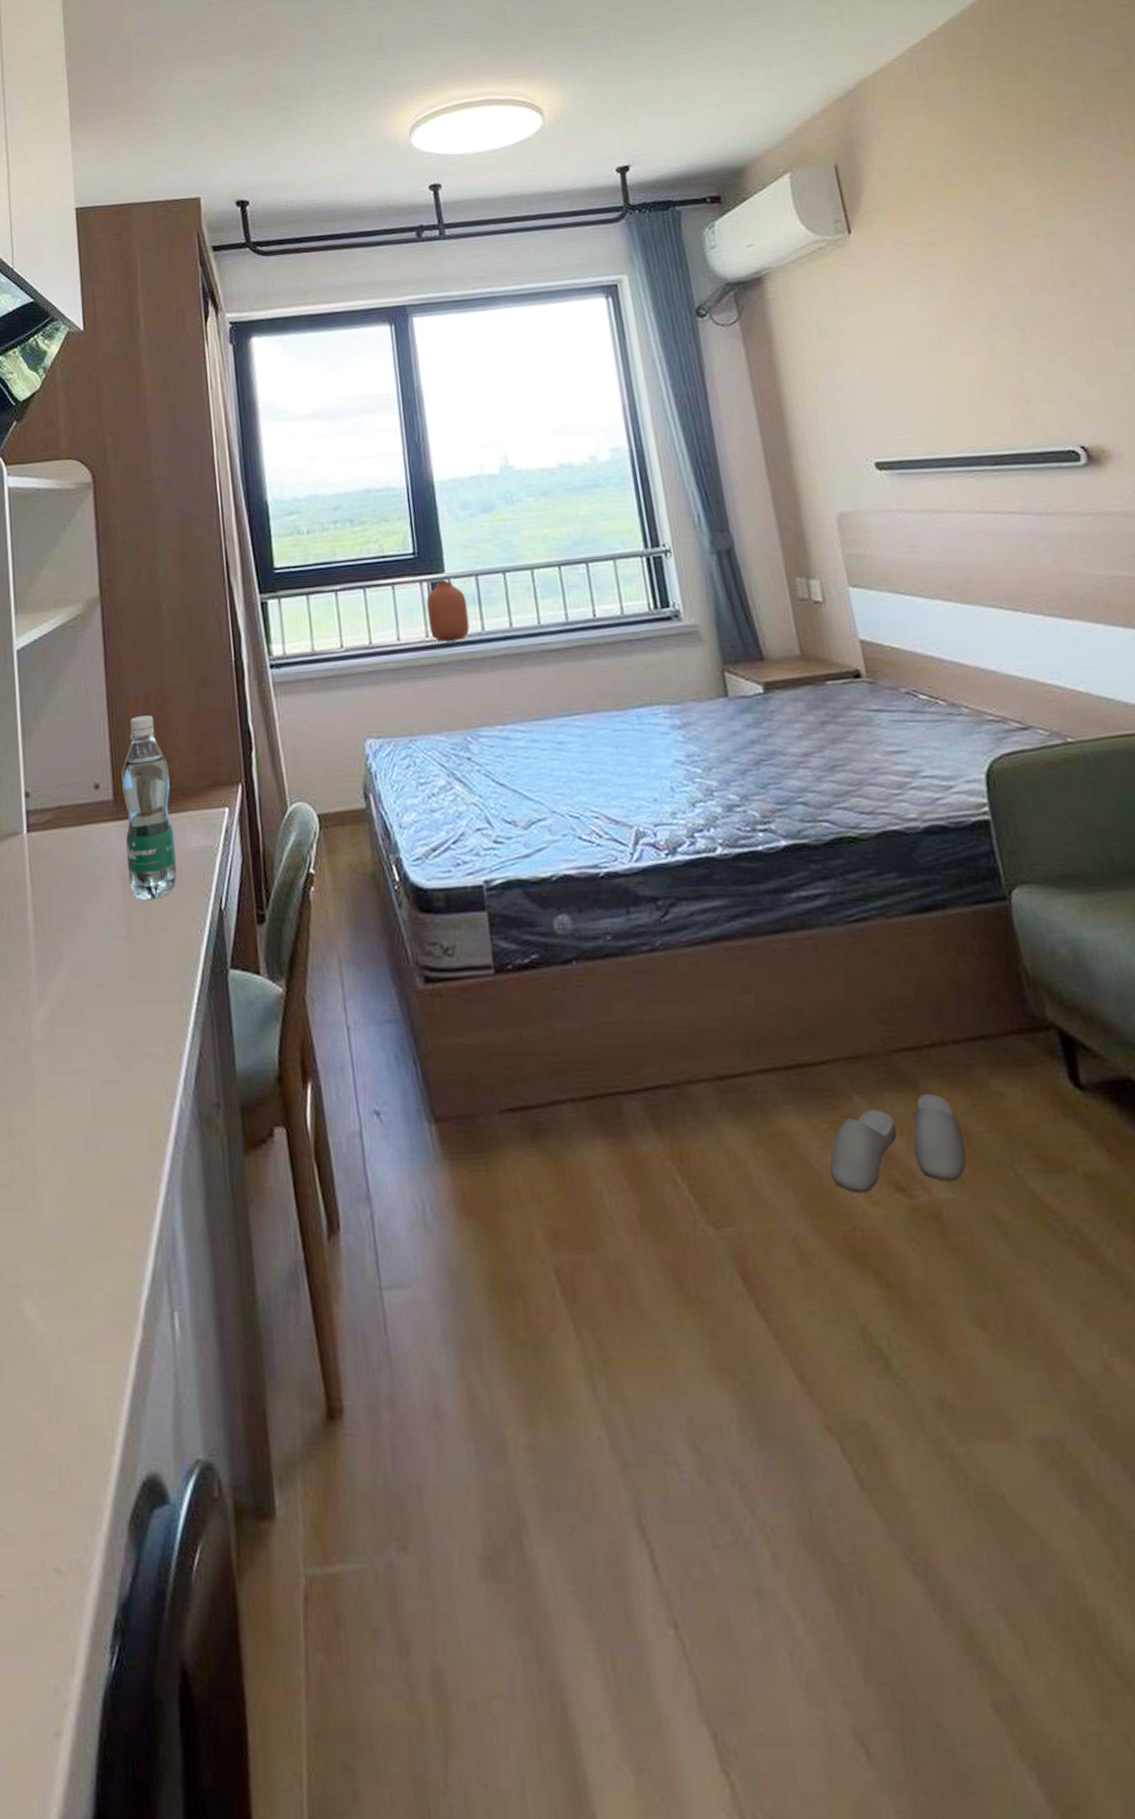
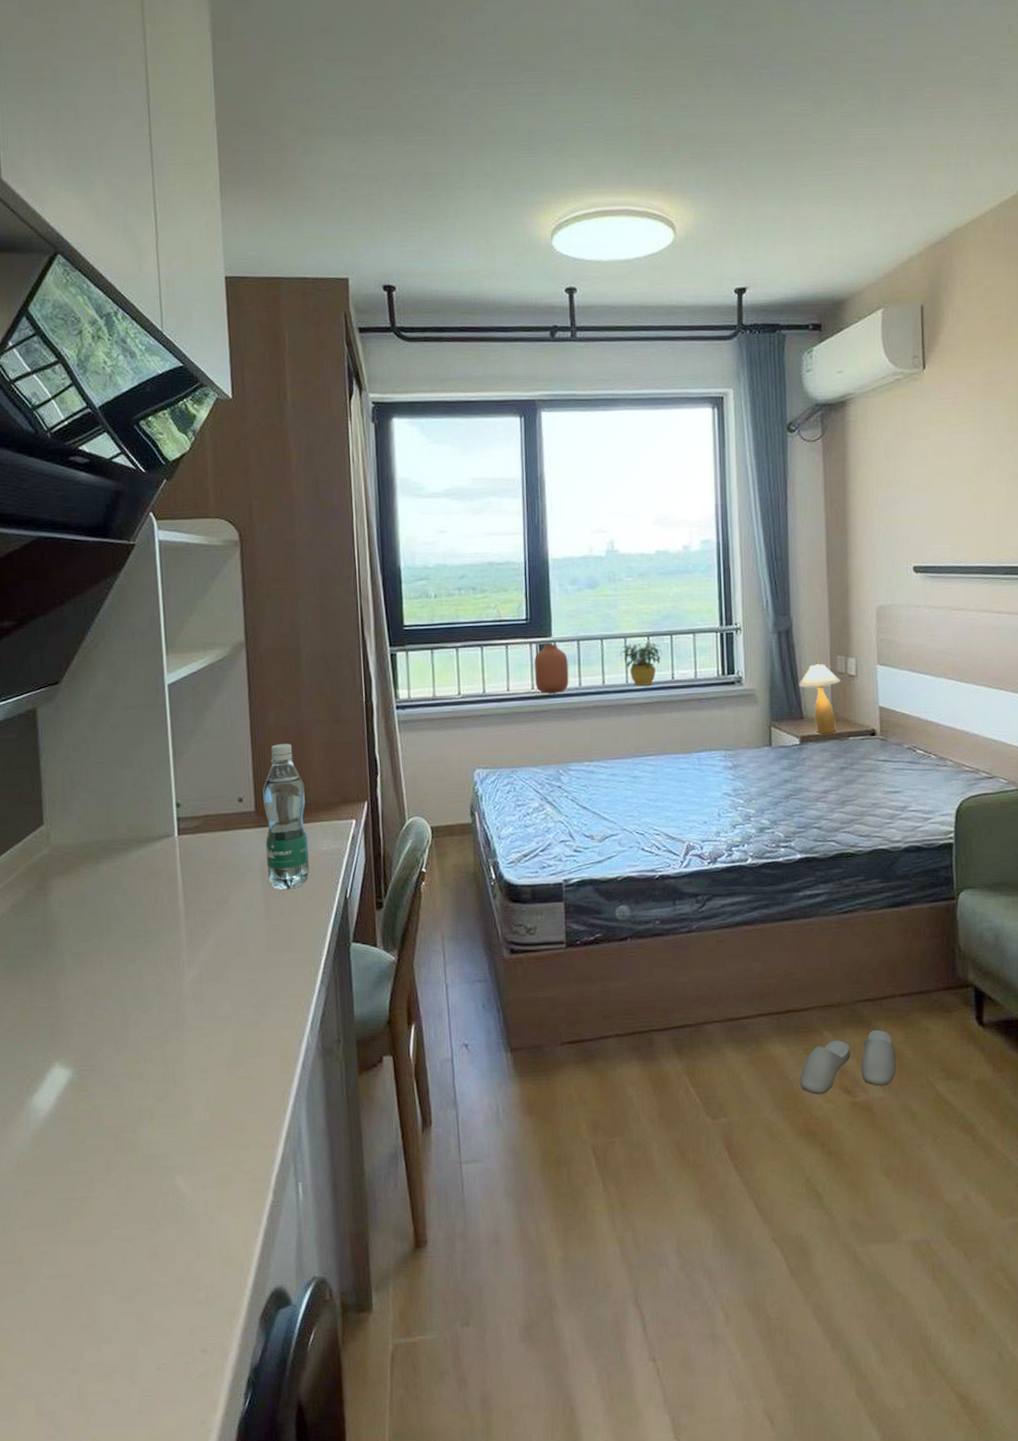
potted flower: none [527,571,578,627] -> present [620,641,662,686]
table lamp: none [752,584,809,680] -> present [799,660,841,735]

